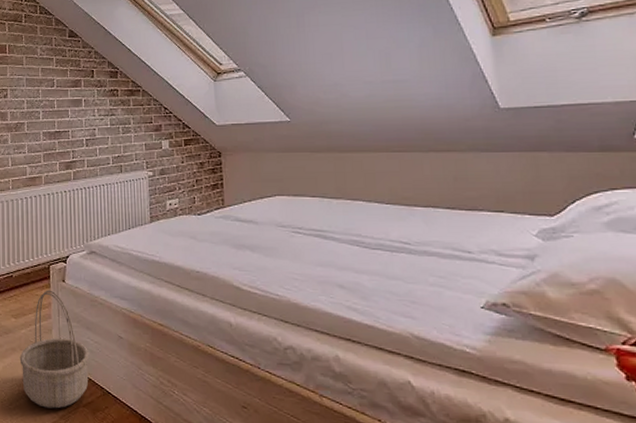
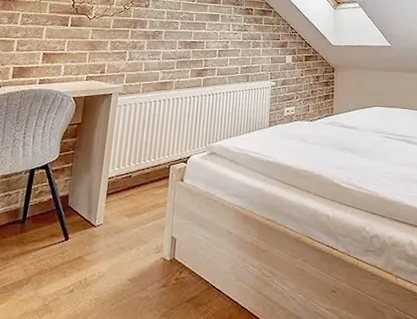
basket: present [19,290,90,409] -> none [127,189,199,306]

